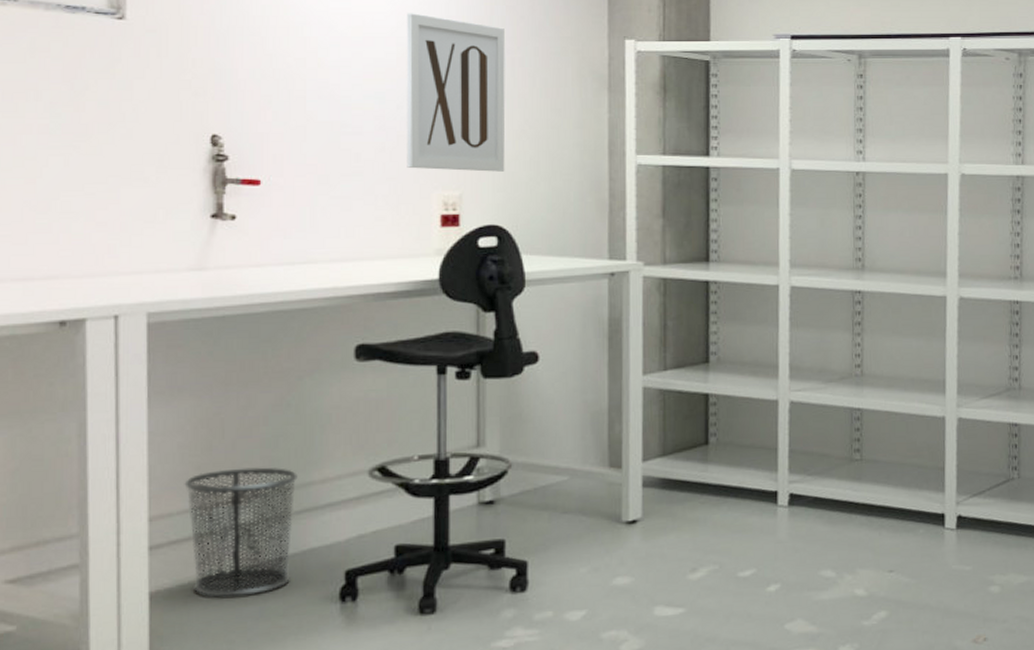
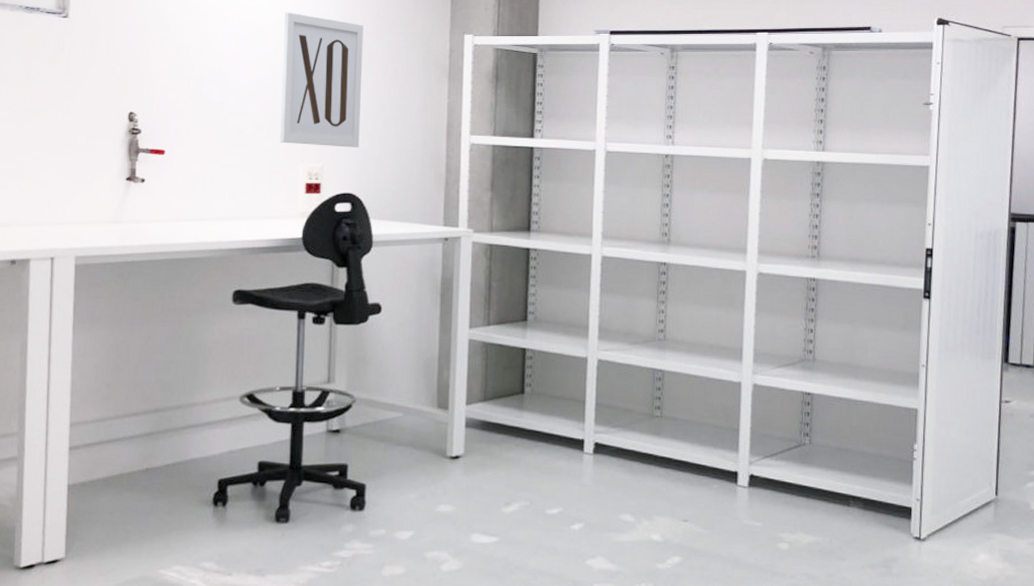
waste bin: present [184,467,298,597] -> none [97,387,184,494]

